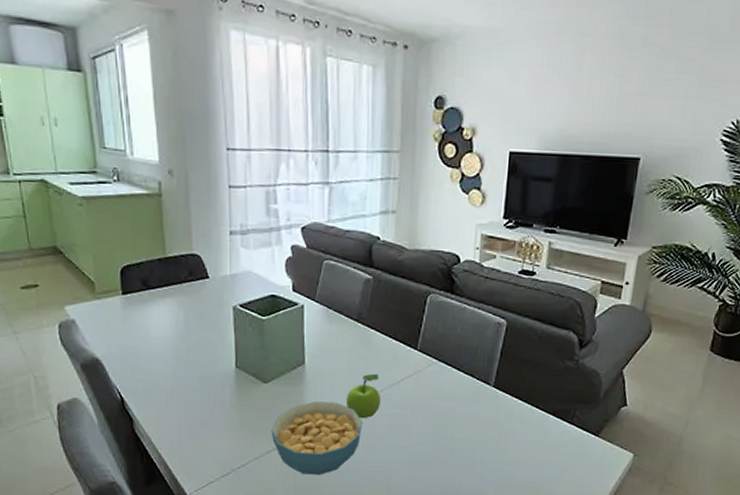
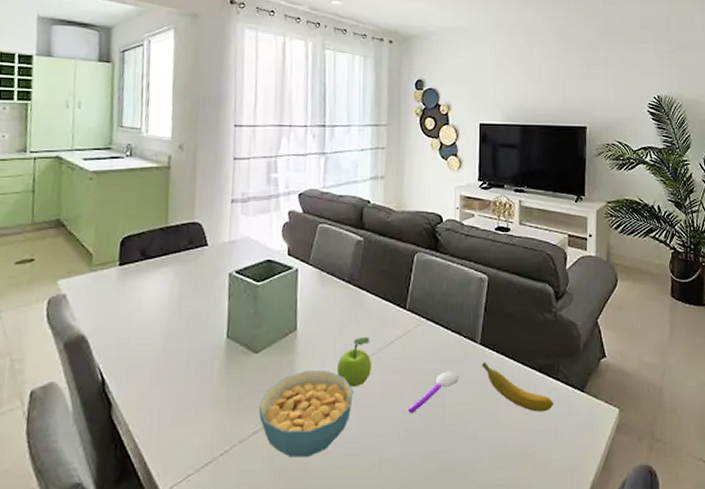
spoon: none [417,409,469,444] -> present [408,371,458,413]
banana: none [494,403,566,452] -> present [482,362,554,412]

